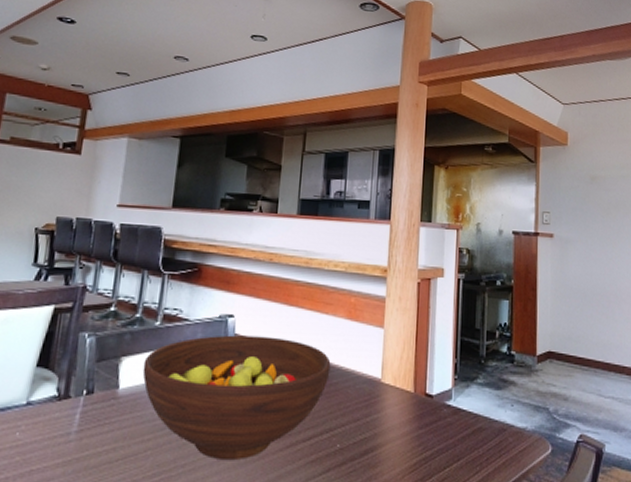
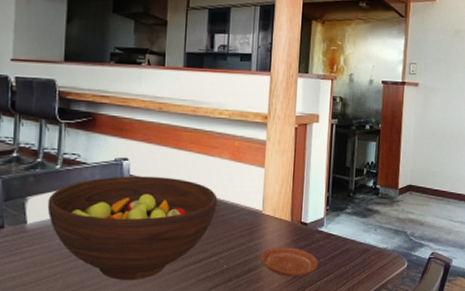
plate: none [379,424,447,461] -> present [260,247,319,277]

